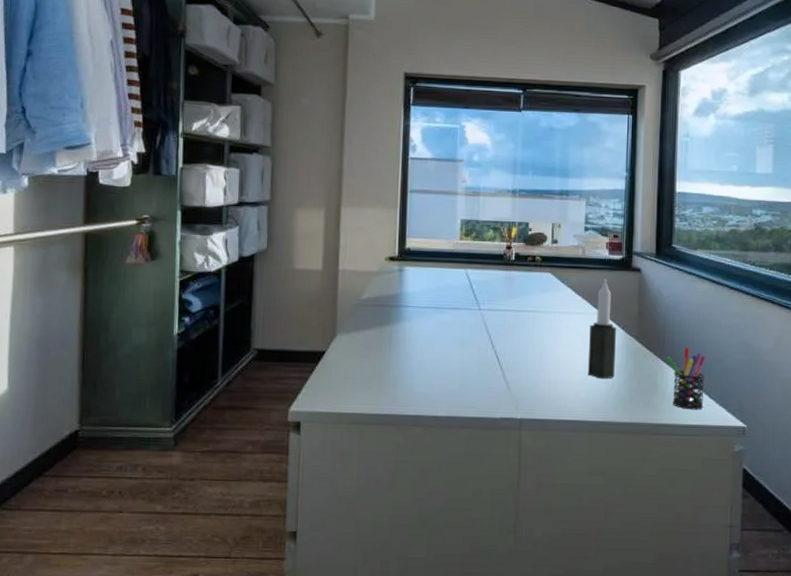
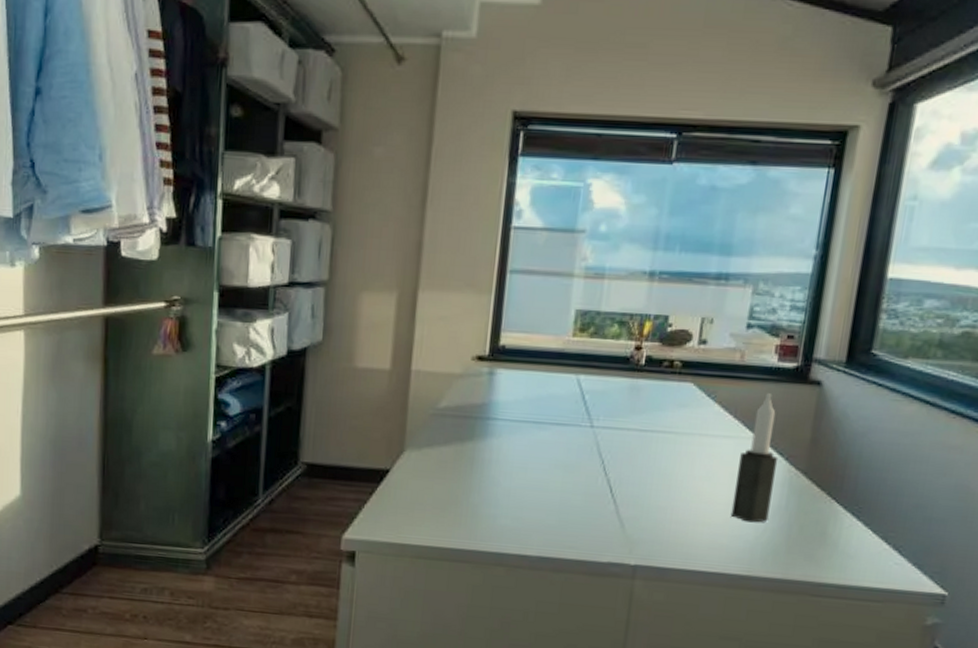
pen holder: present [666,347,705,410] -> none [844,488,901,570]

